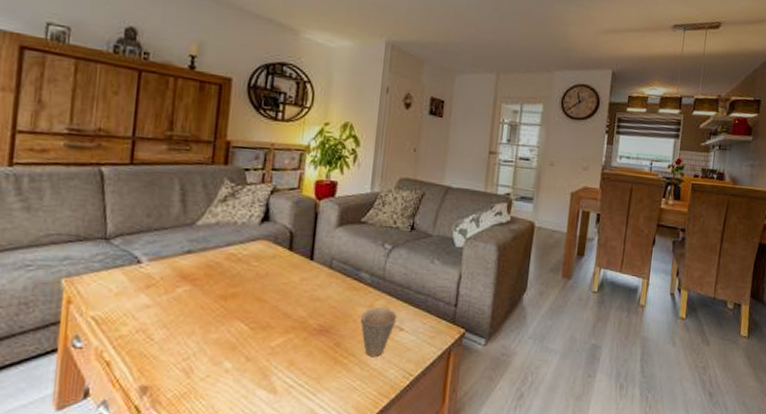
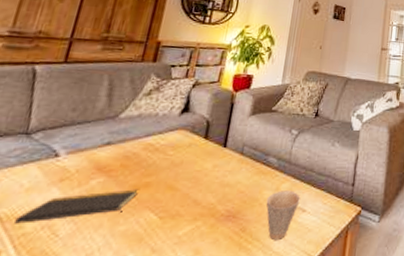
notepad: none [110,299,226,327] -> present [14,189,139,224]

